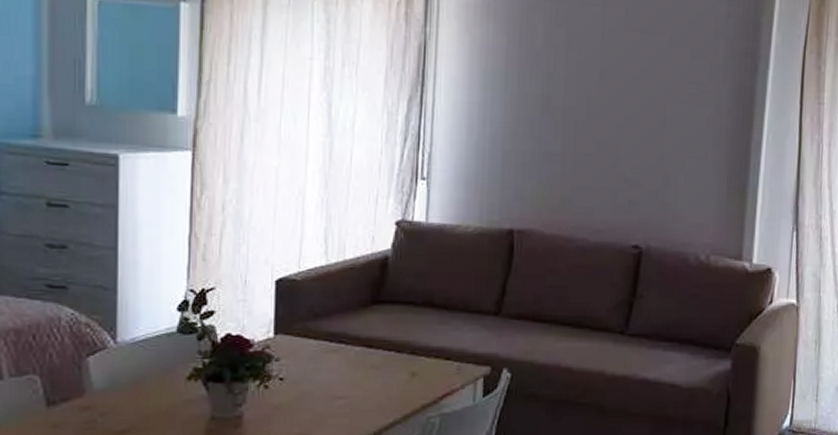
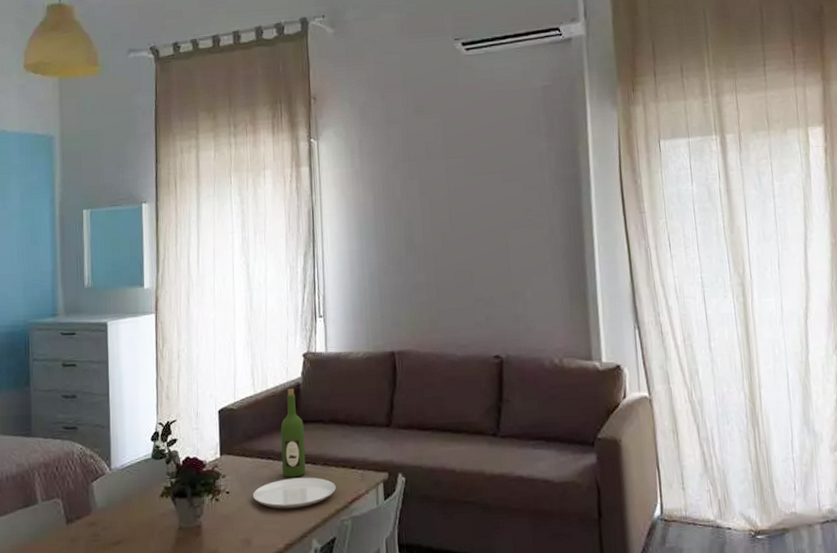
plate: none [314,366,424,401] -> present [252,477,336,509]
wine bottle: none [357,261,389,366] -> present [280,388,306,478]

